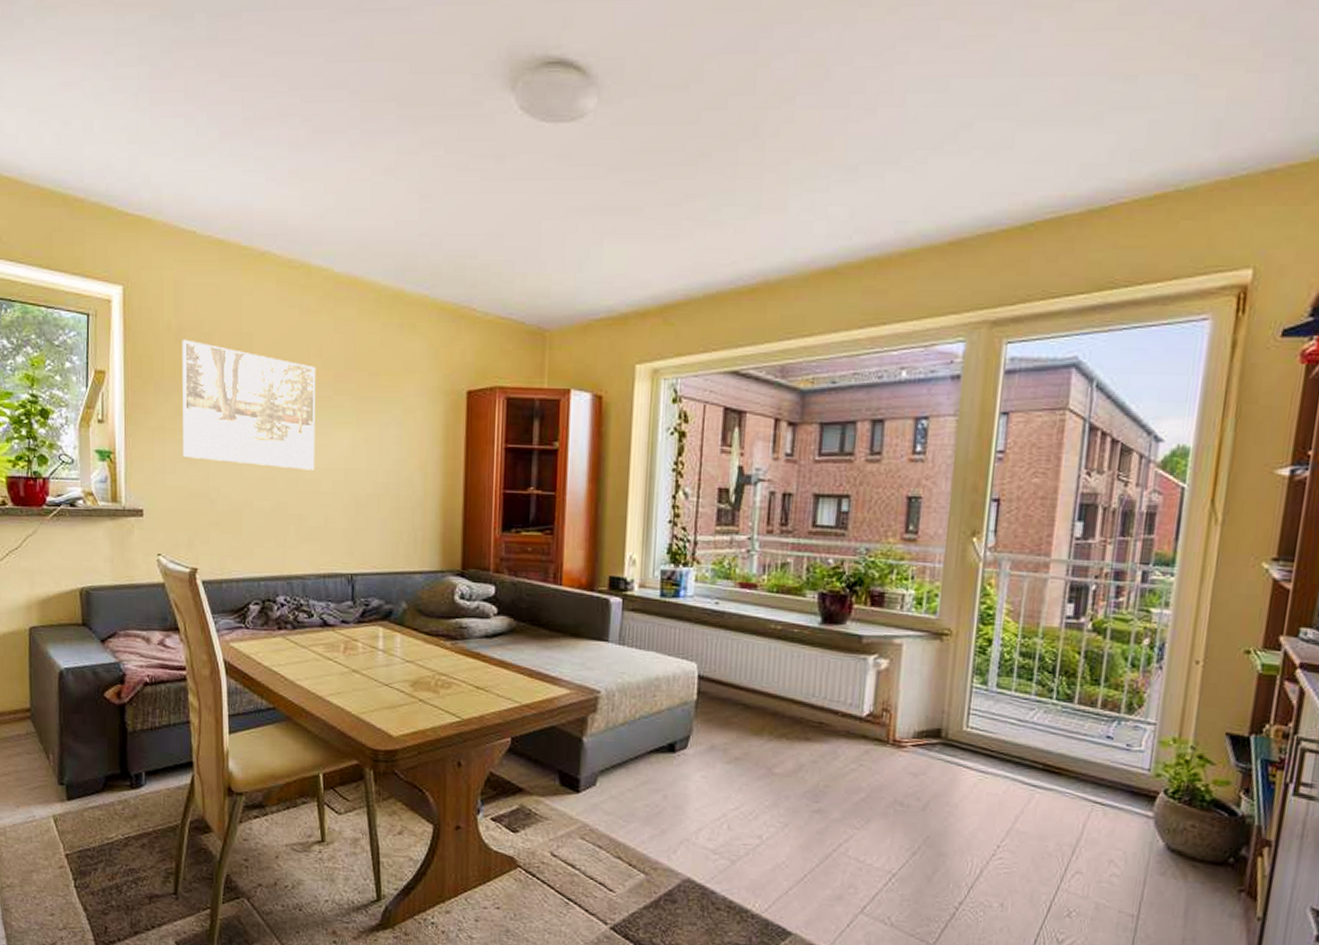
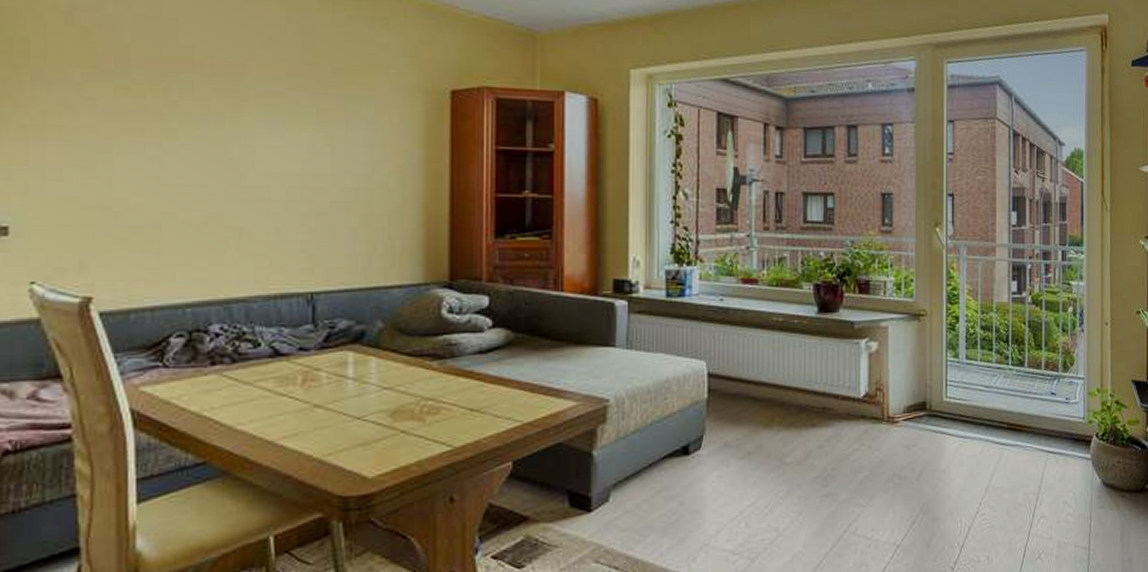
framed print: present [182,339,316,470] -> none [73,20,264,175]

